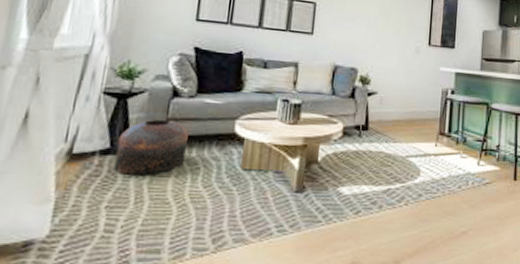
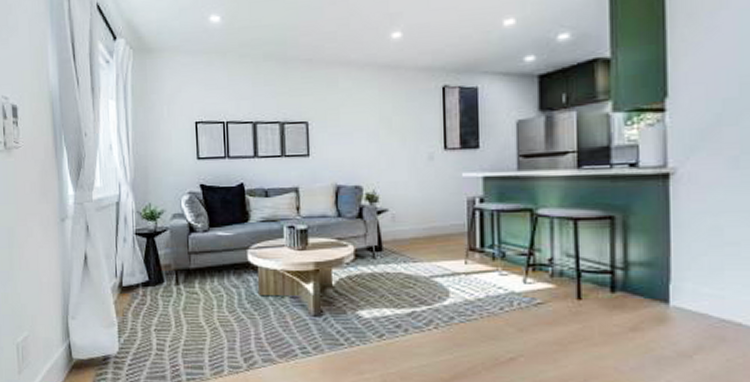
pouf: present [113,120,188,177] -> none [153,254,209,304]

